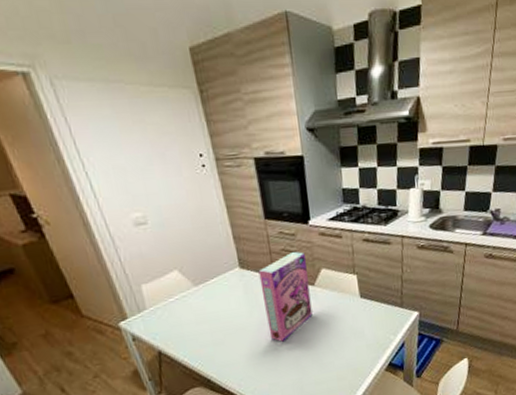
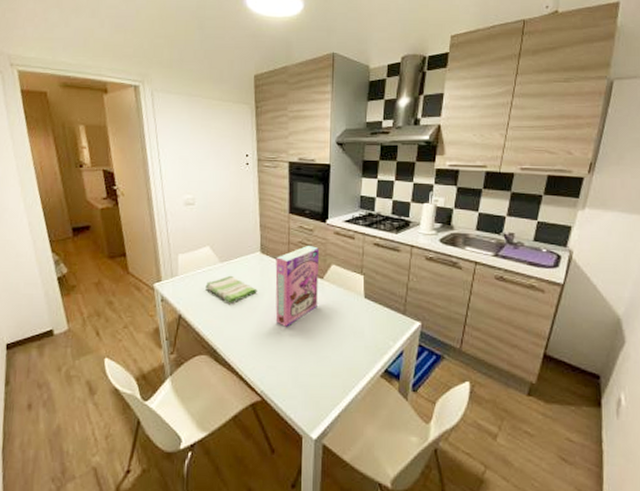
dish towel: none [182,298,244,329] -> present [205,275,257,304]

